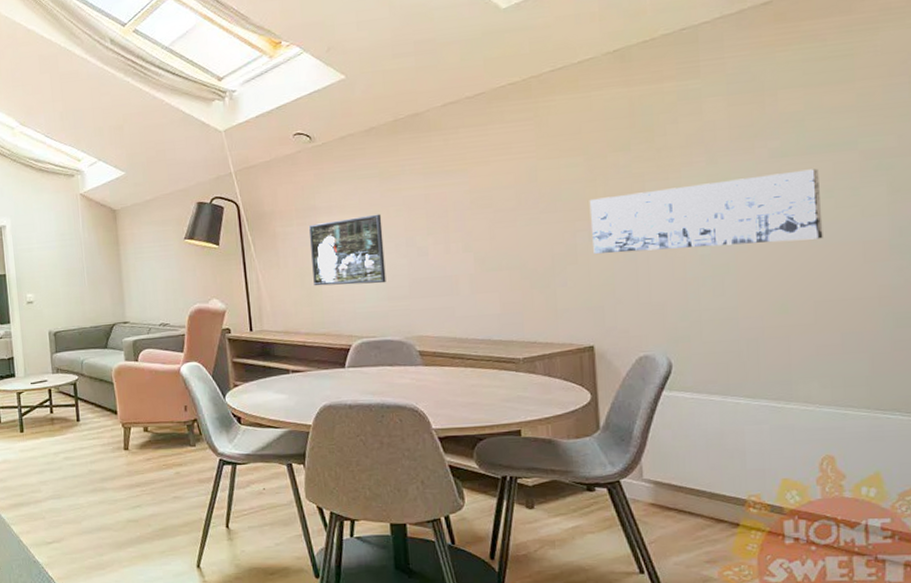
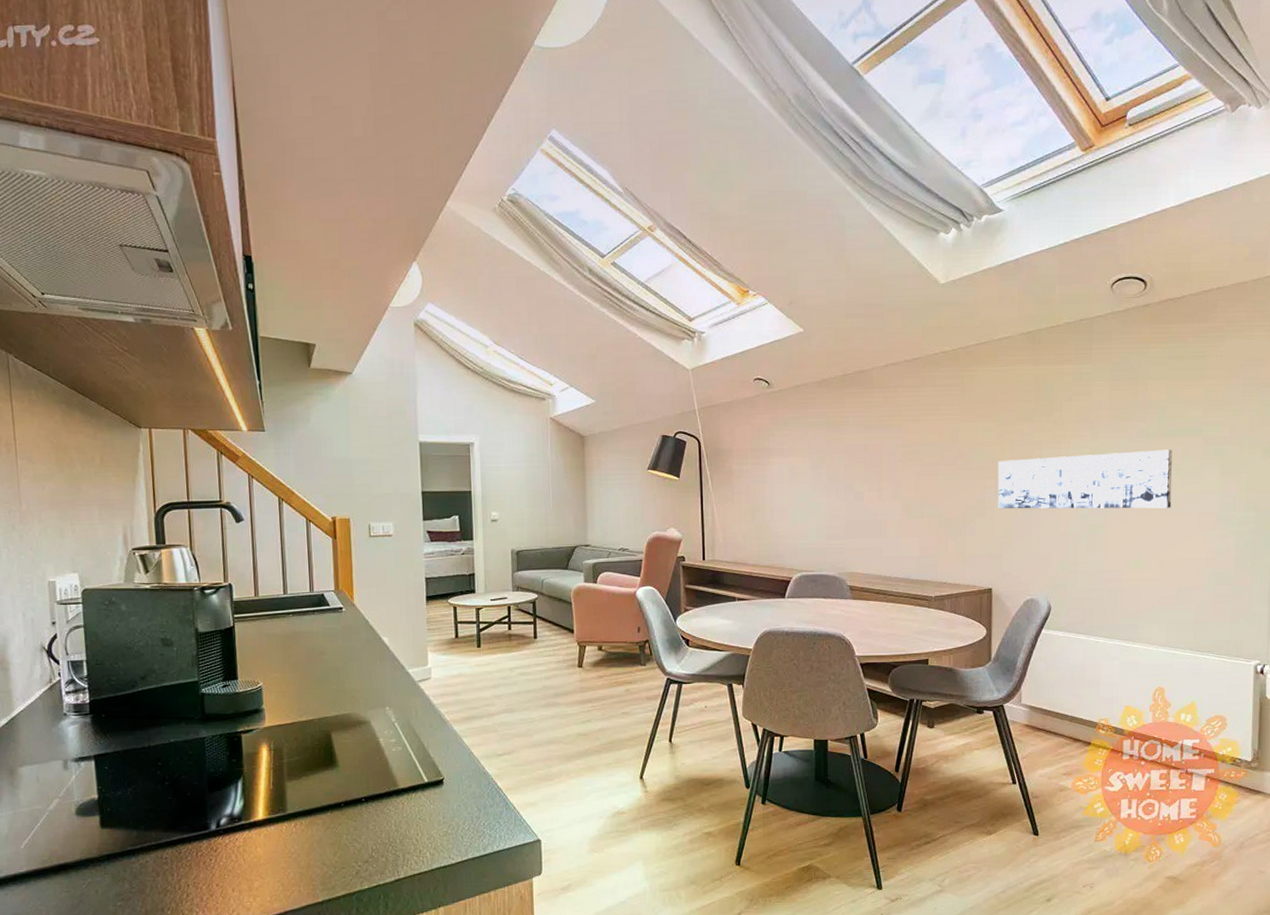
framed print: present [309,214,386,286] -> none [762,459,826,523]

